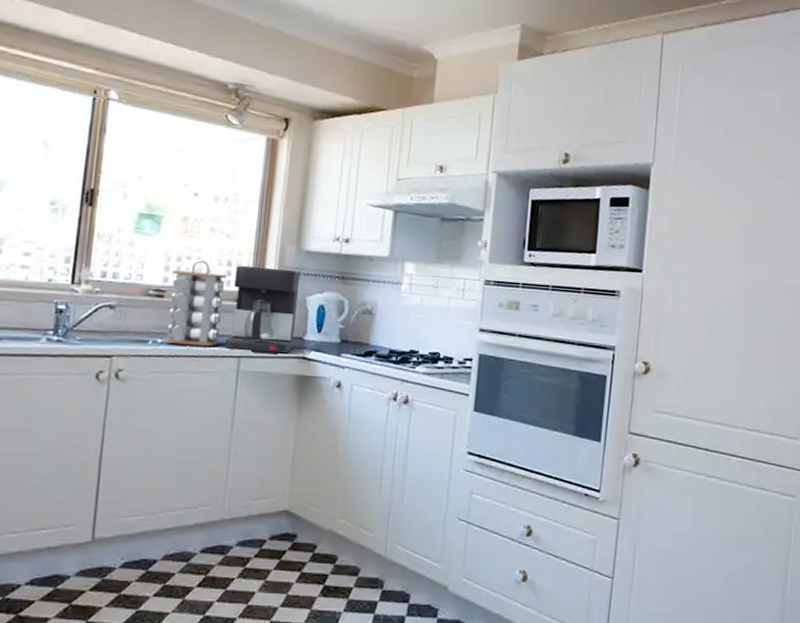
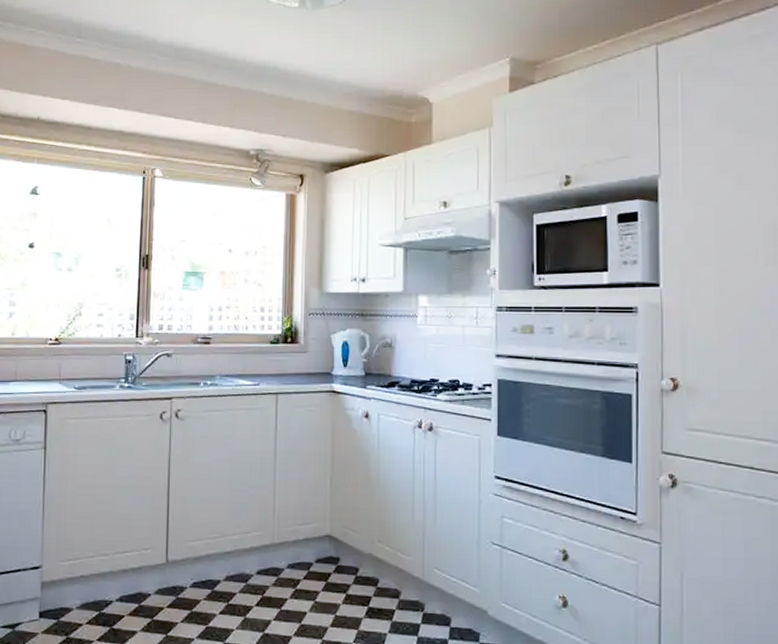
spice rack: present [164,260,227,347] -> none [213,308,261,386]
coffee maker: present [225,265,301,354] -> none [264,310,325,389]

